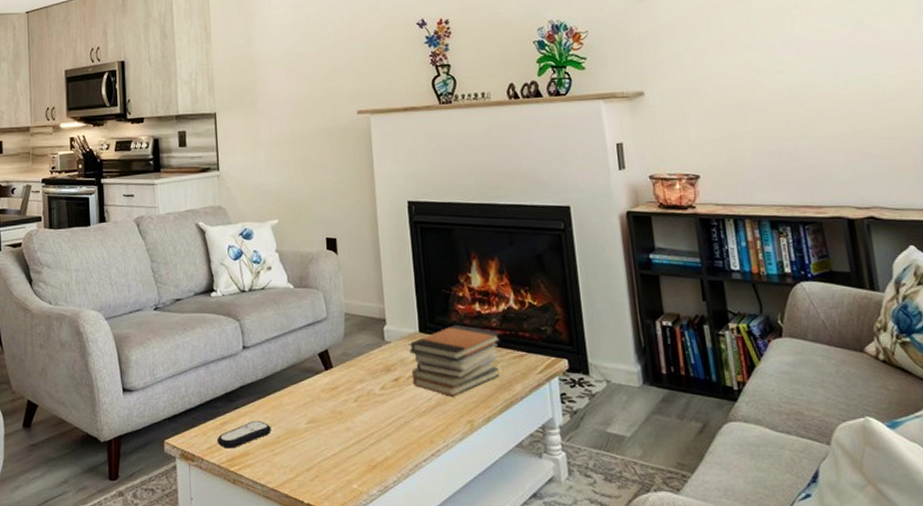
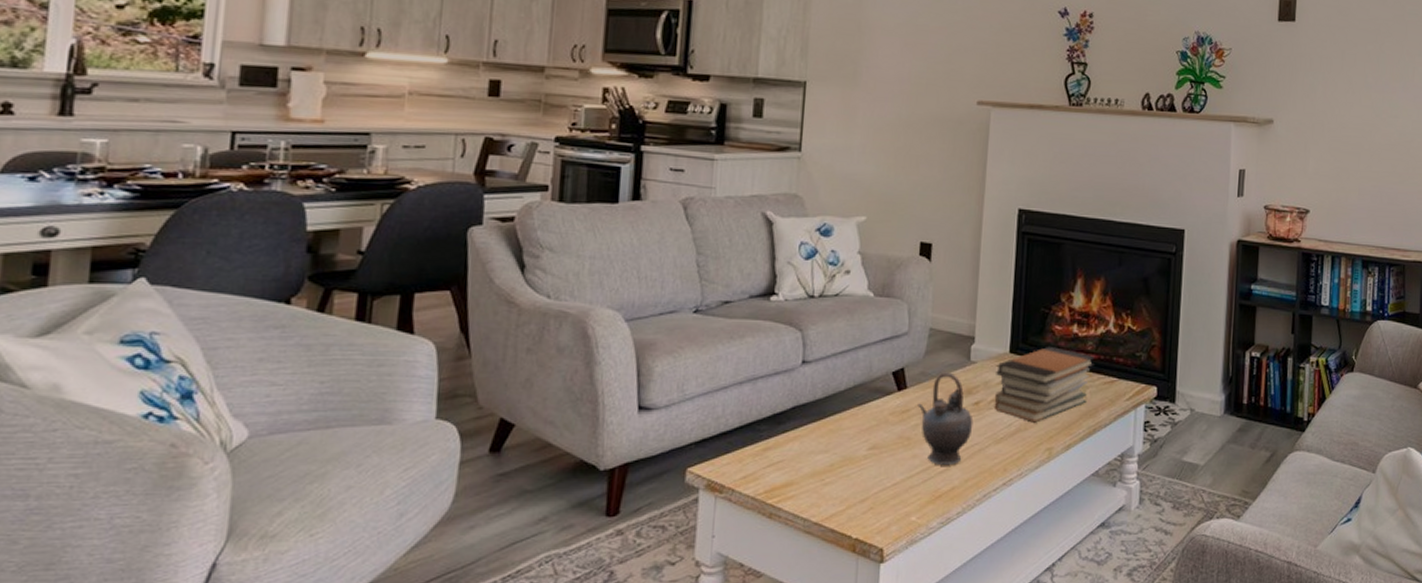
remote control: present [217,420,271,449] -> none [754,446,824,478]
teapot: none [344,352,396,437] -> present [917,372,974,465]

